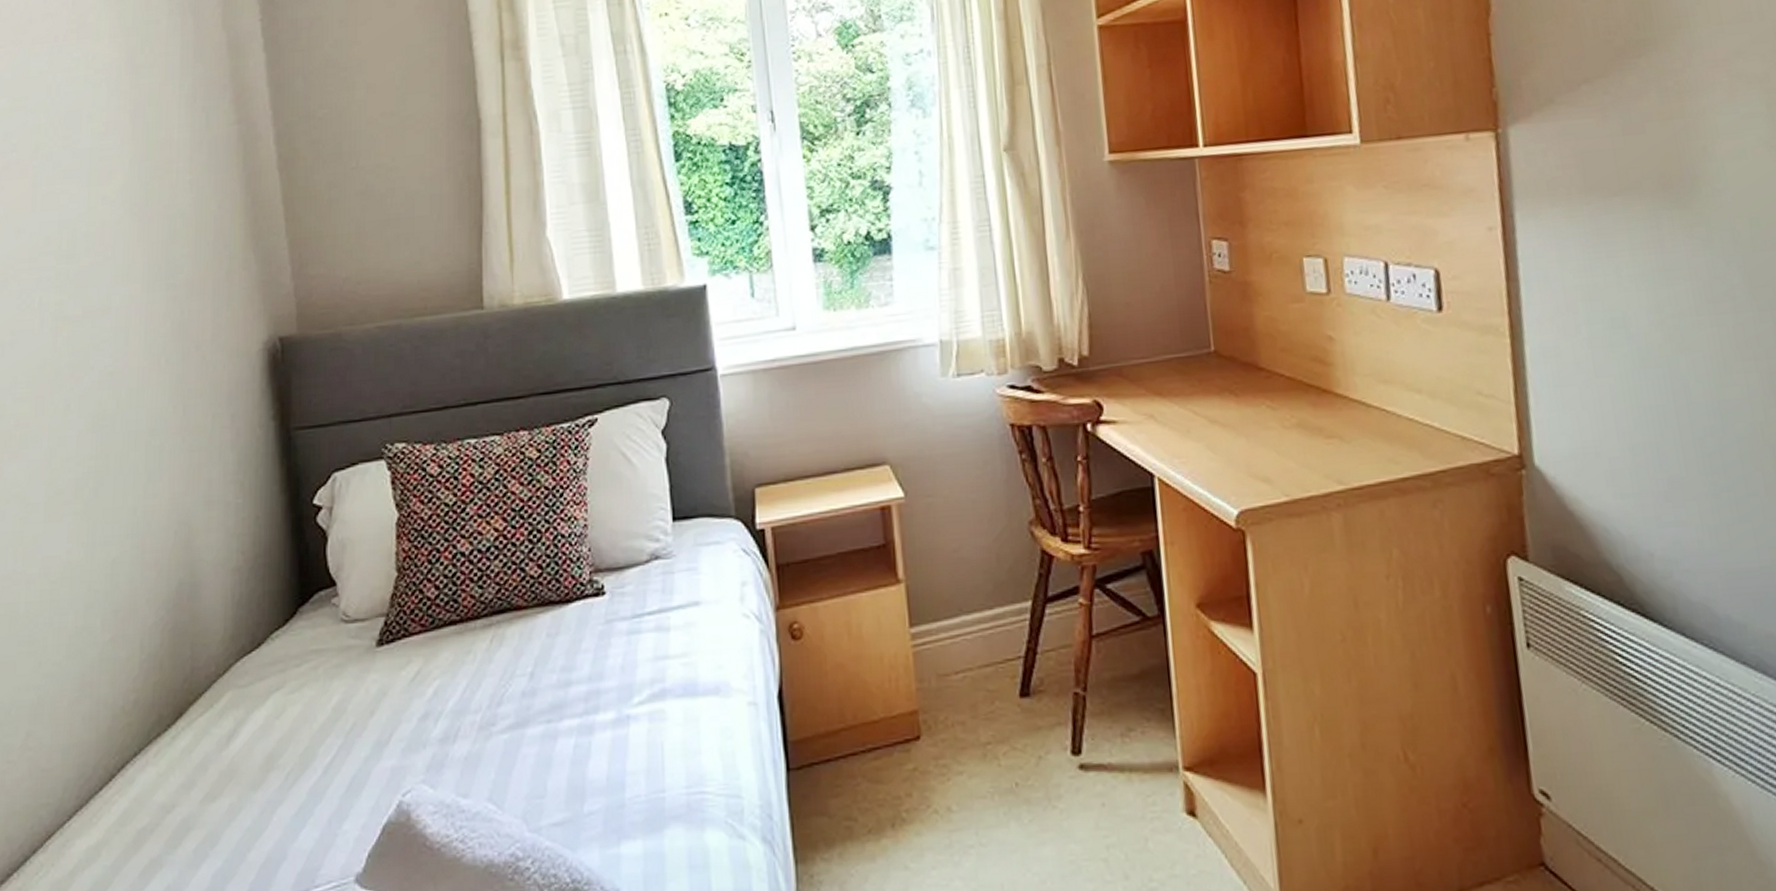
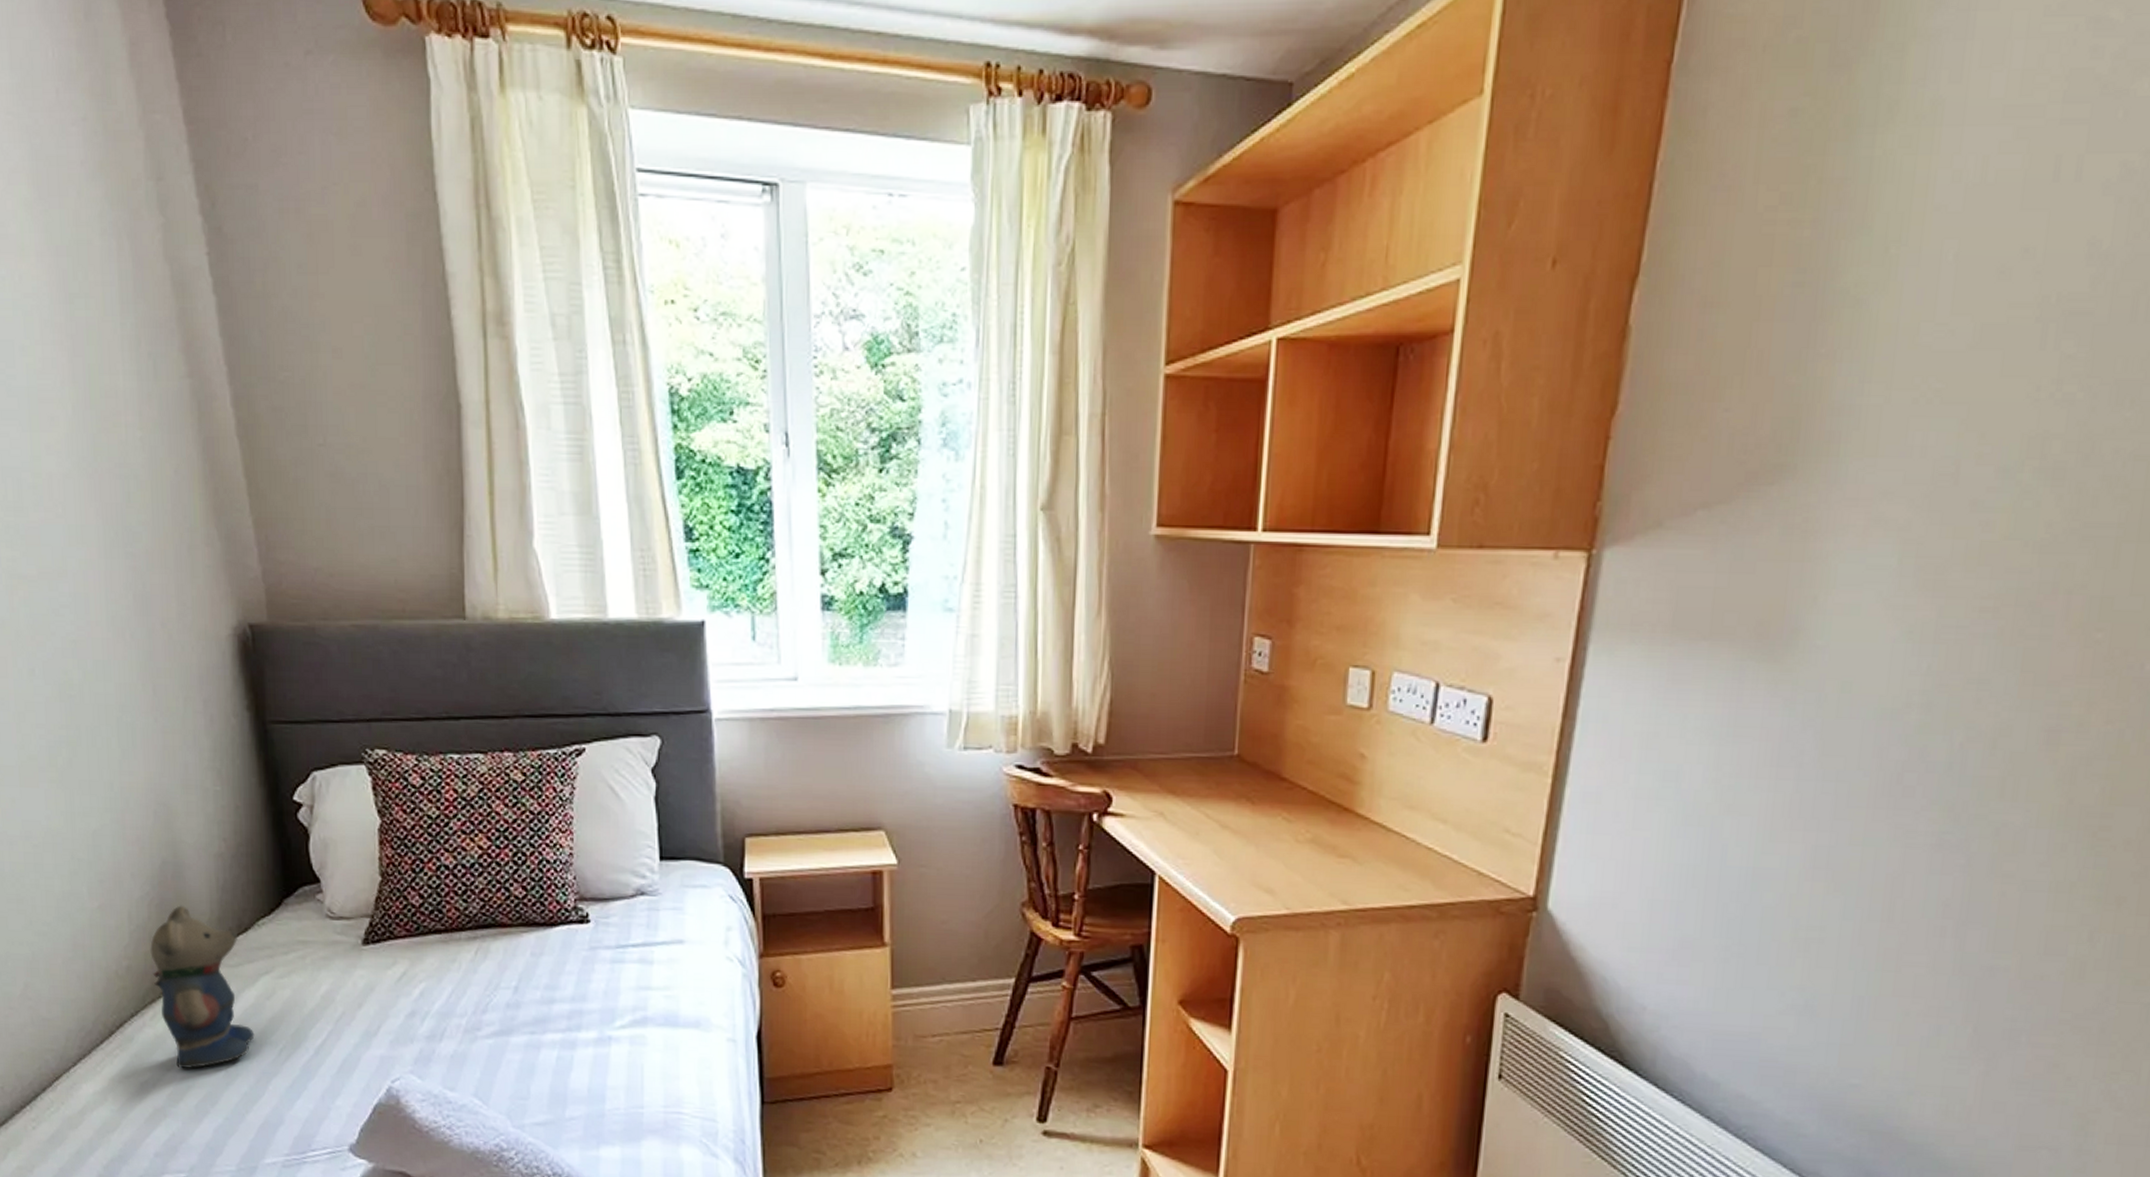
teddy bear: none [160,626,262,809] -> present [150,905,255,1069]

